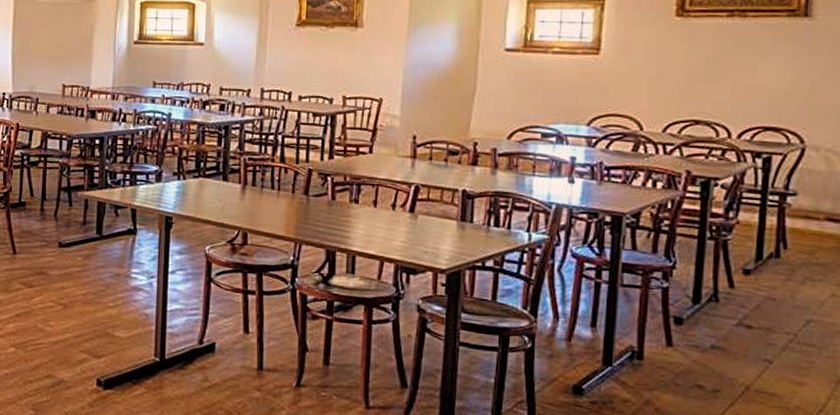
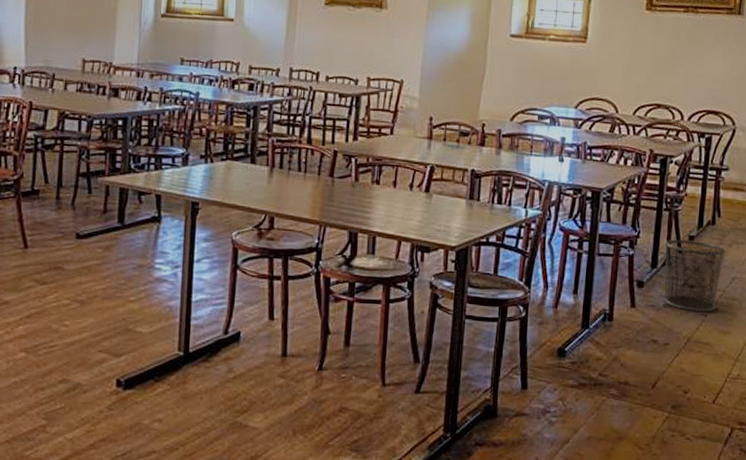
waste bin: none [709,272,797,358] -> present [663,239,726,312]

